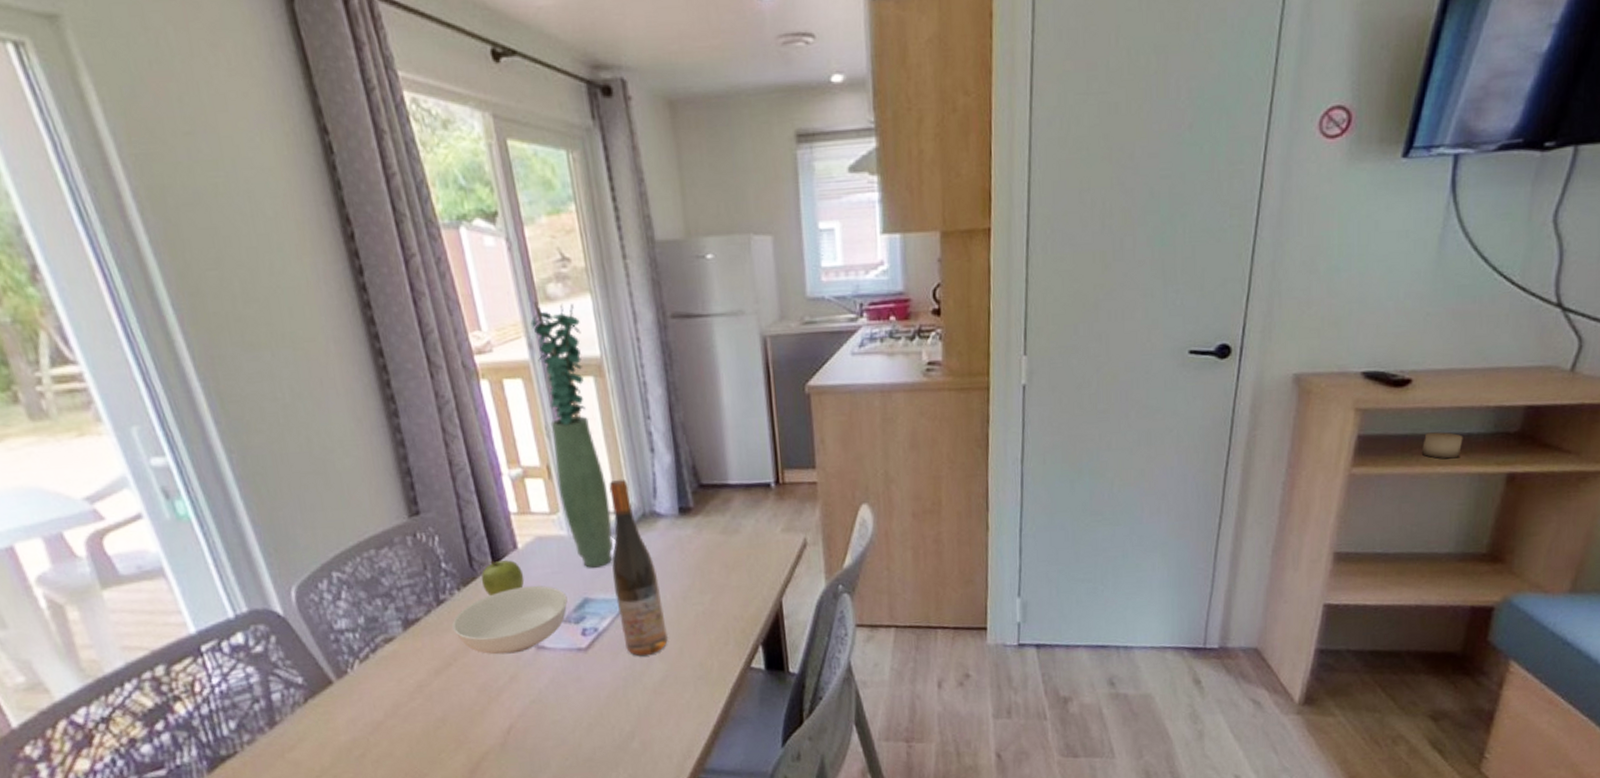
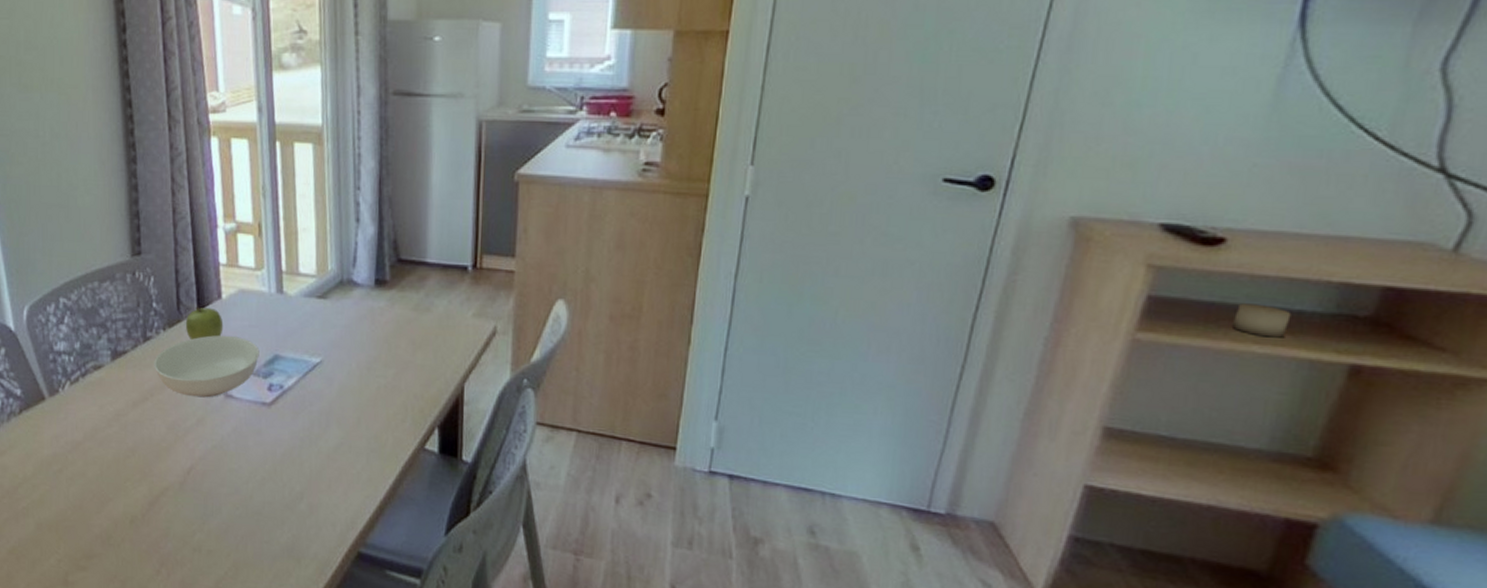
vase: present [530,300,613,568] -> none [263,68,311,327]
wine bottle: present [609,478,669,656] -> none [303,244,349,420]

